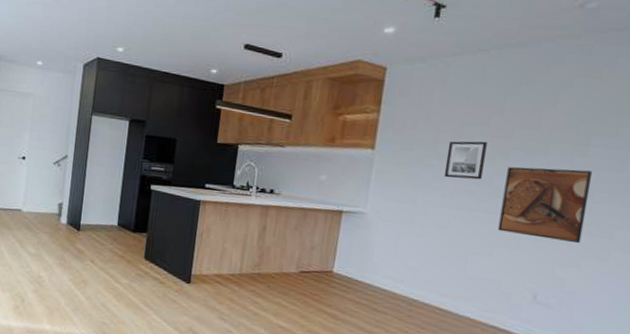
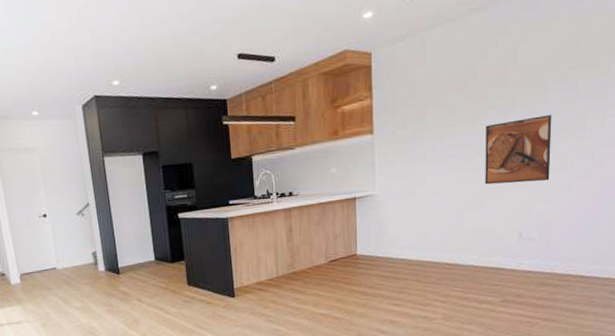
wall art: present [443,141,487,180] -> none [435,106,467,147]

